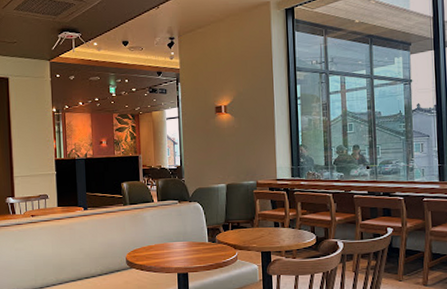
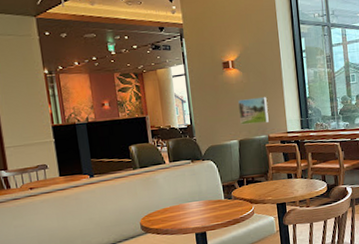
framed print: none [228,142,258,169] -> present [238,96,269,125]

